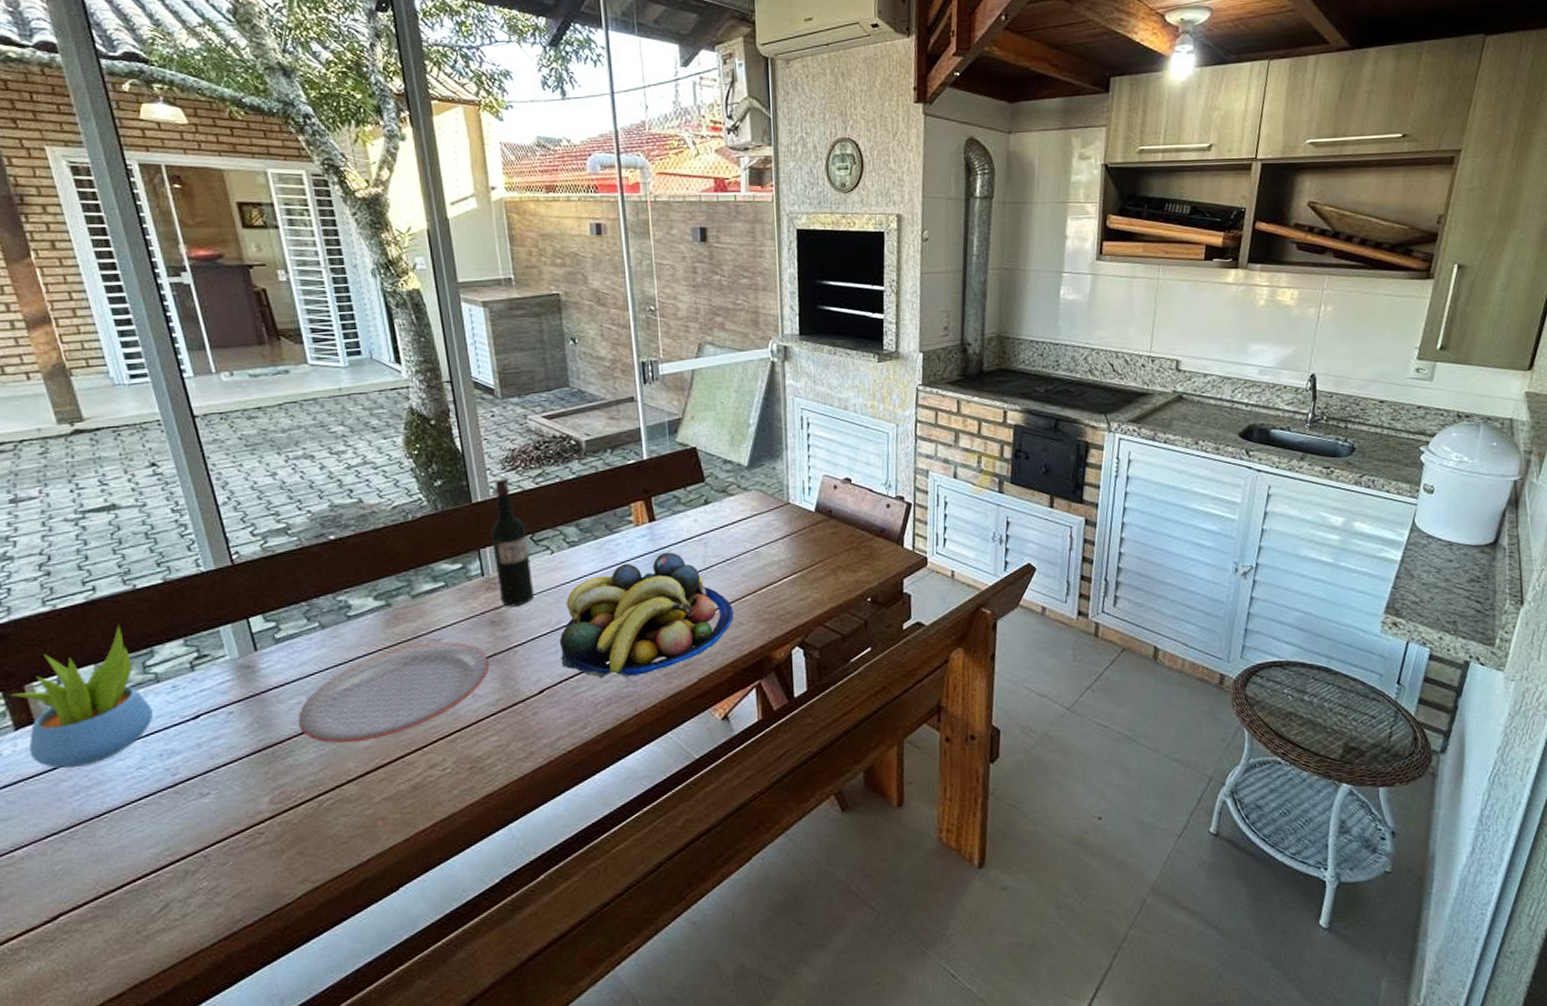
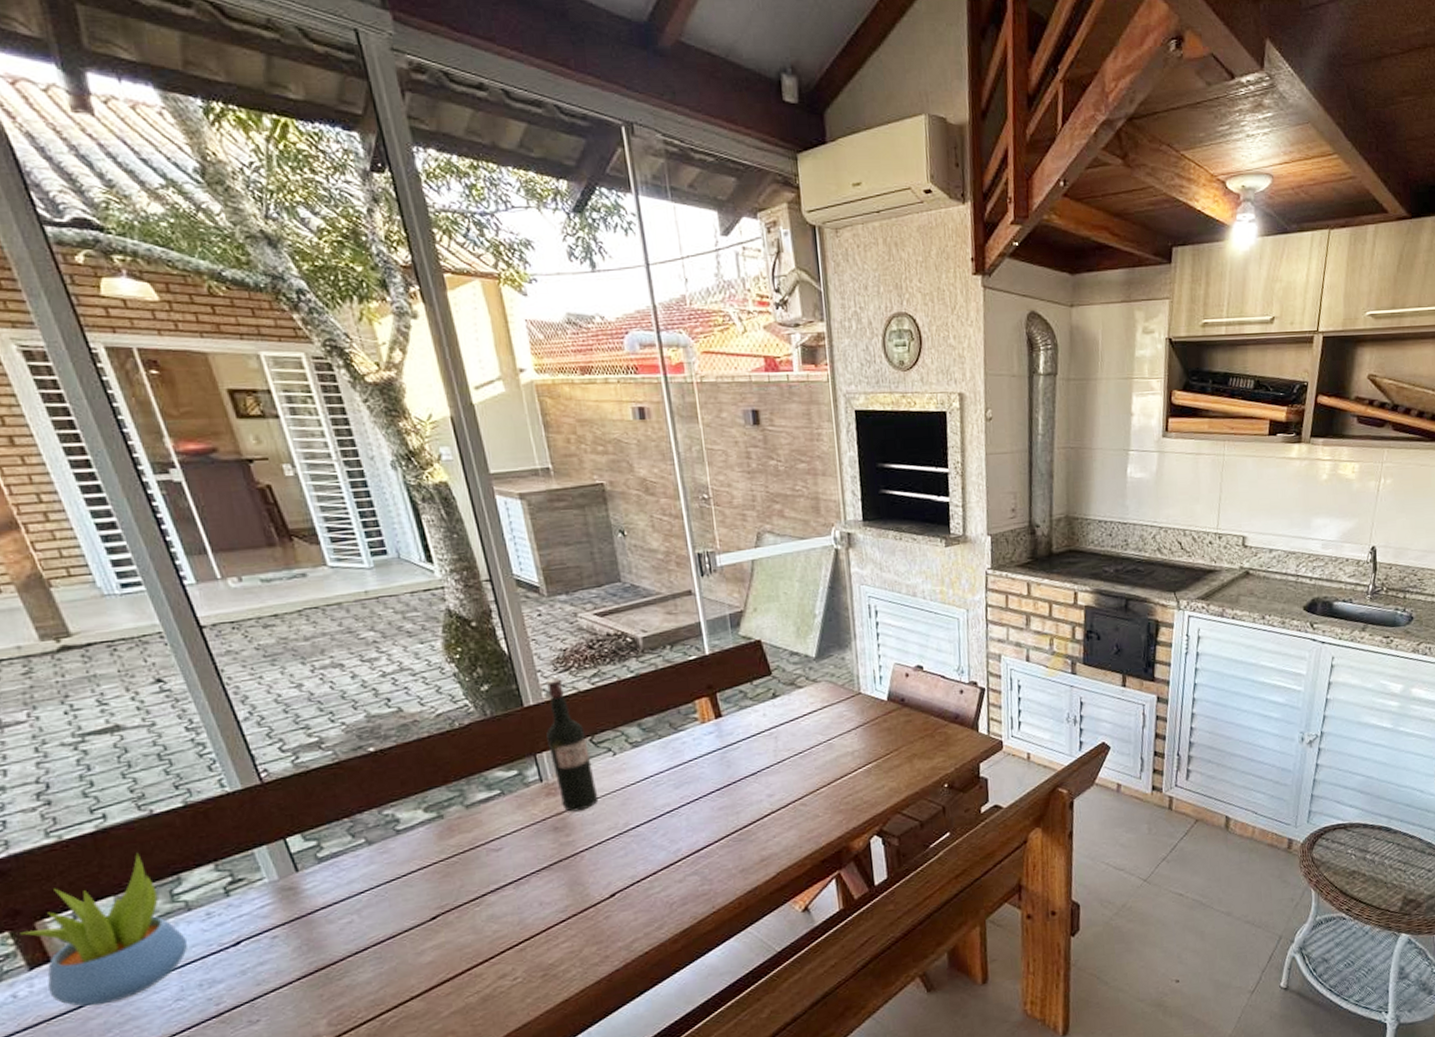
plate: present [299,641,489,744] -> none [351,850,555,961]
fruit bowl: present [560,552,734,678] -> none [629,748,809,878]

